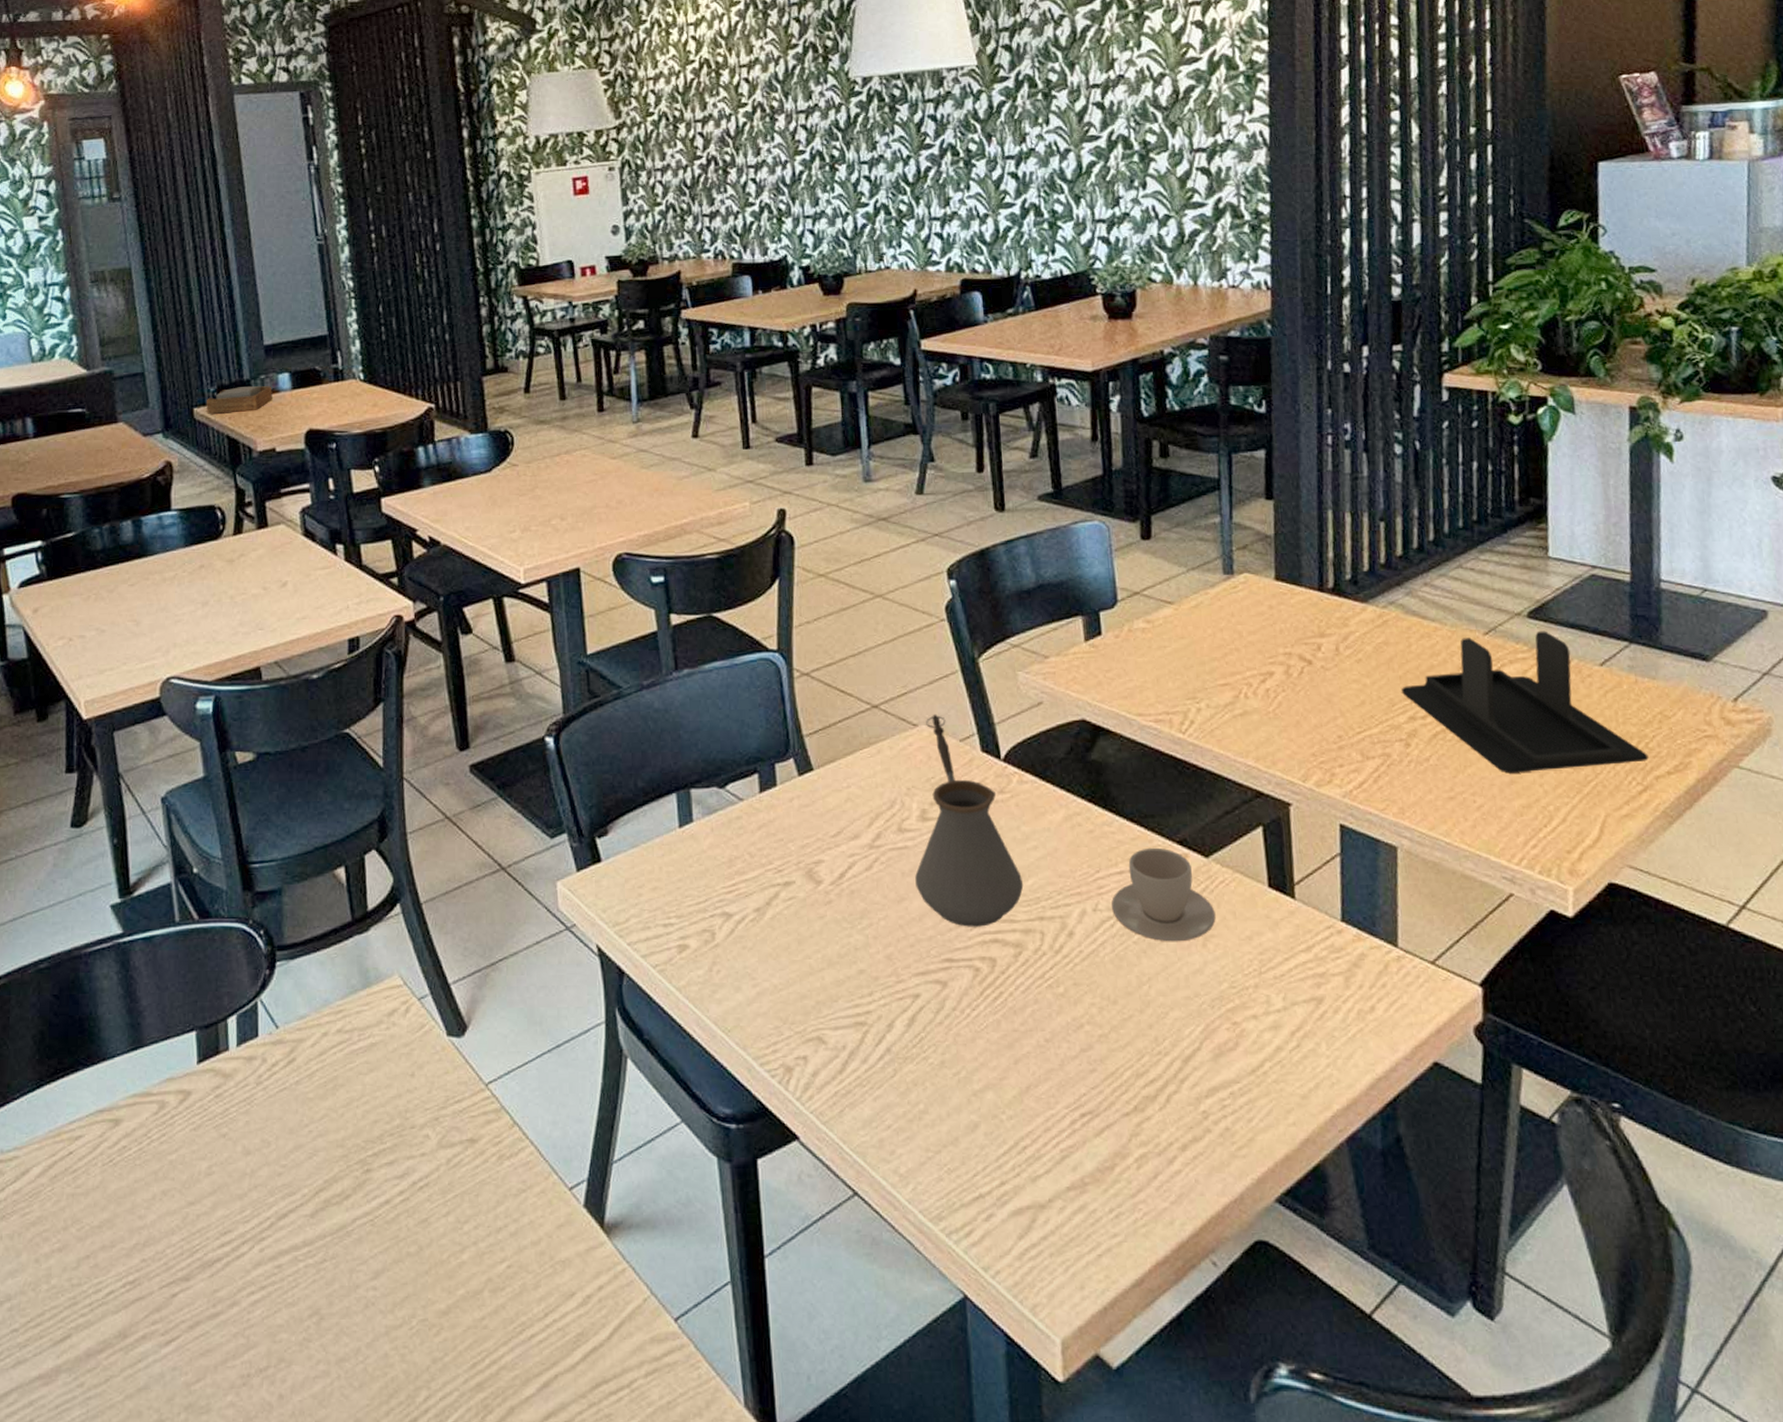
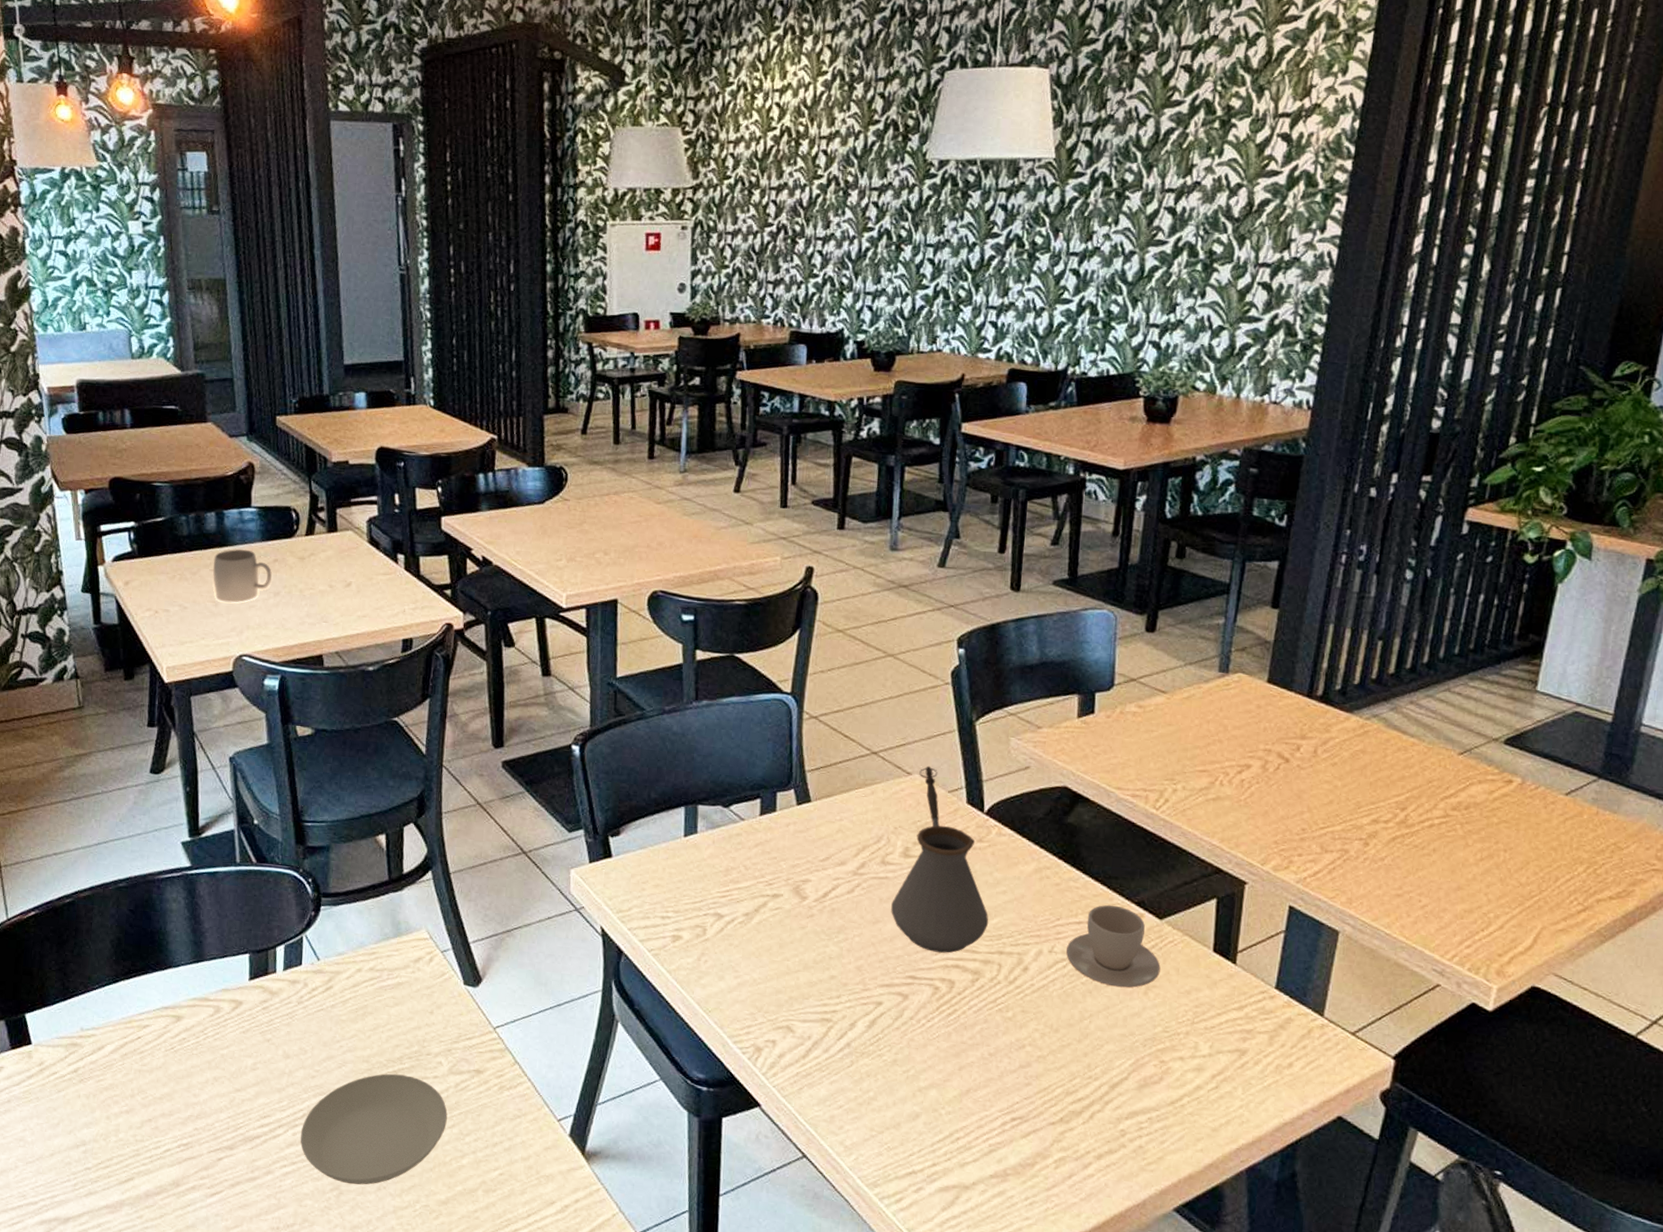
mug: none [131,558,198,620] -> present [212,549,272,603]
napkin holder: present [206,385,272,415] -> none [287,401,349,425]
saucer: none [268,1157,440,1305] -> present [300,1073,448,1185]
napkin holder: present [1401,630,1649,773] -> none [1369,755,1594,885]

